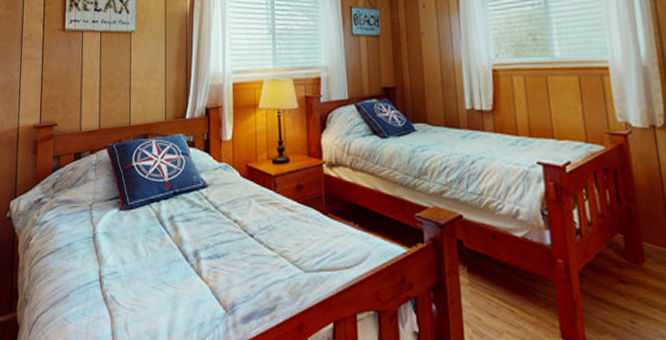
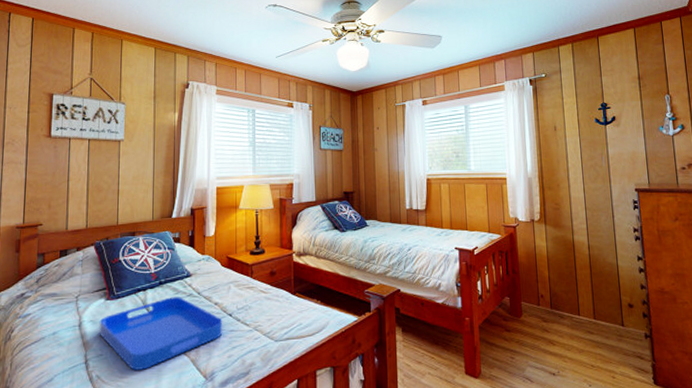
serving tray: none [112,210,244,294] -> present [99,297,223,370]

